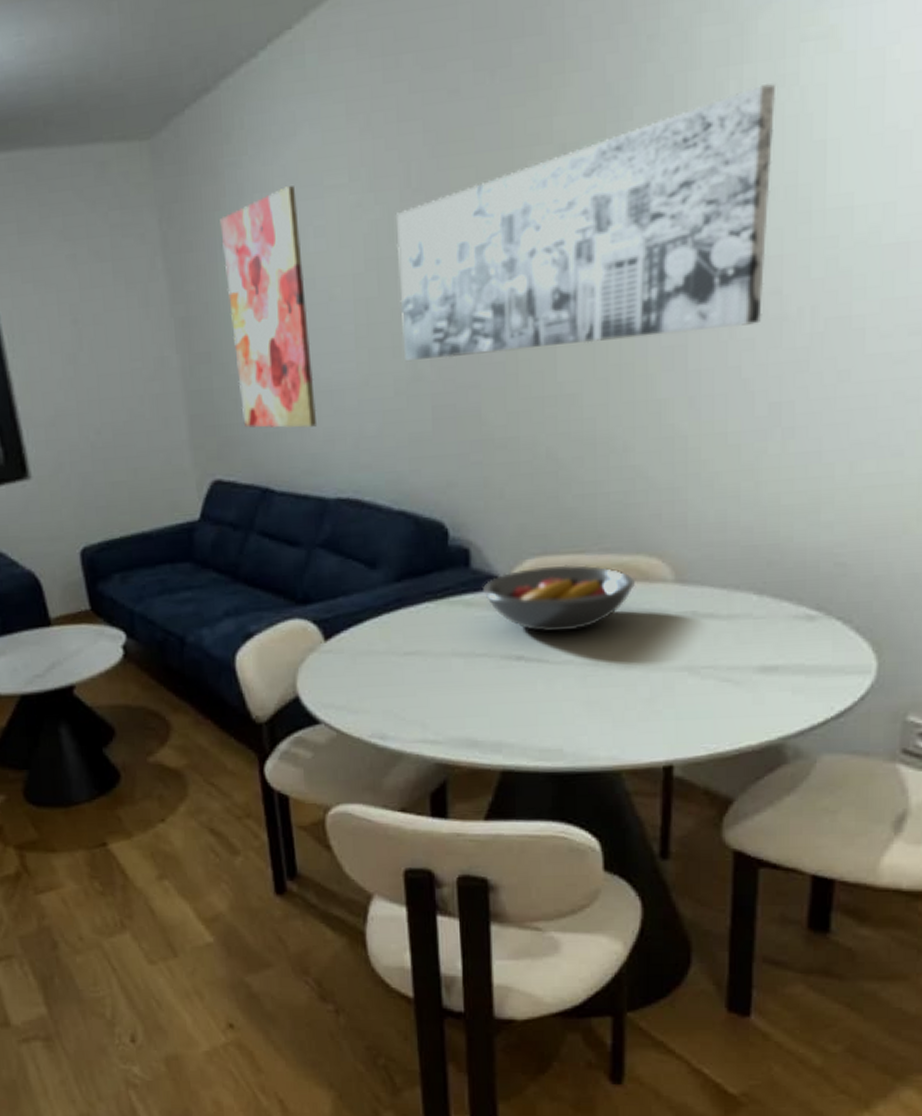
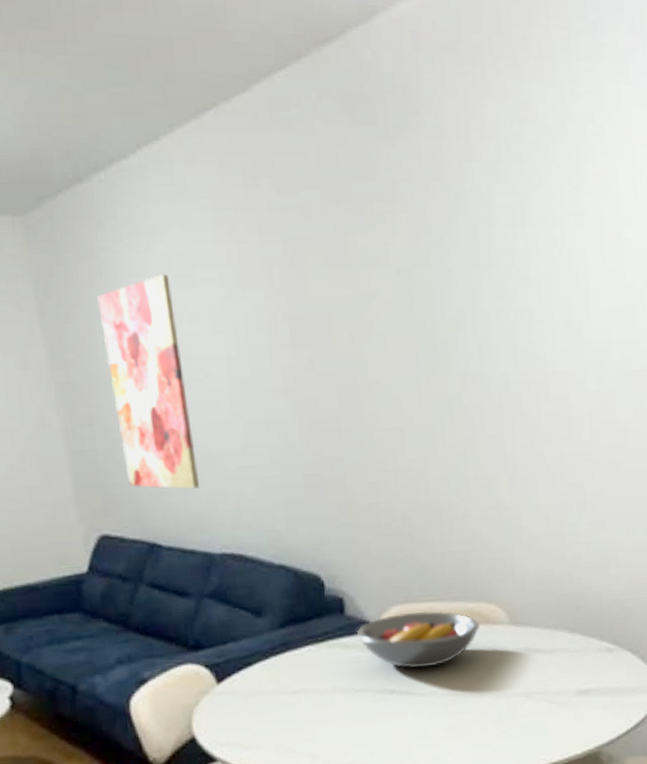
wall art: present [396,83,775,361] -> none [263,244,556,434]

